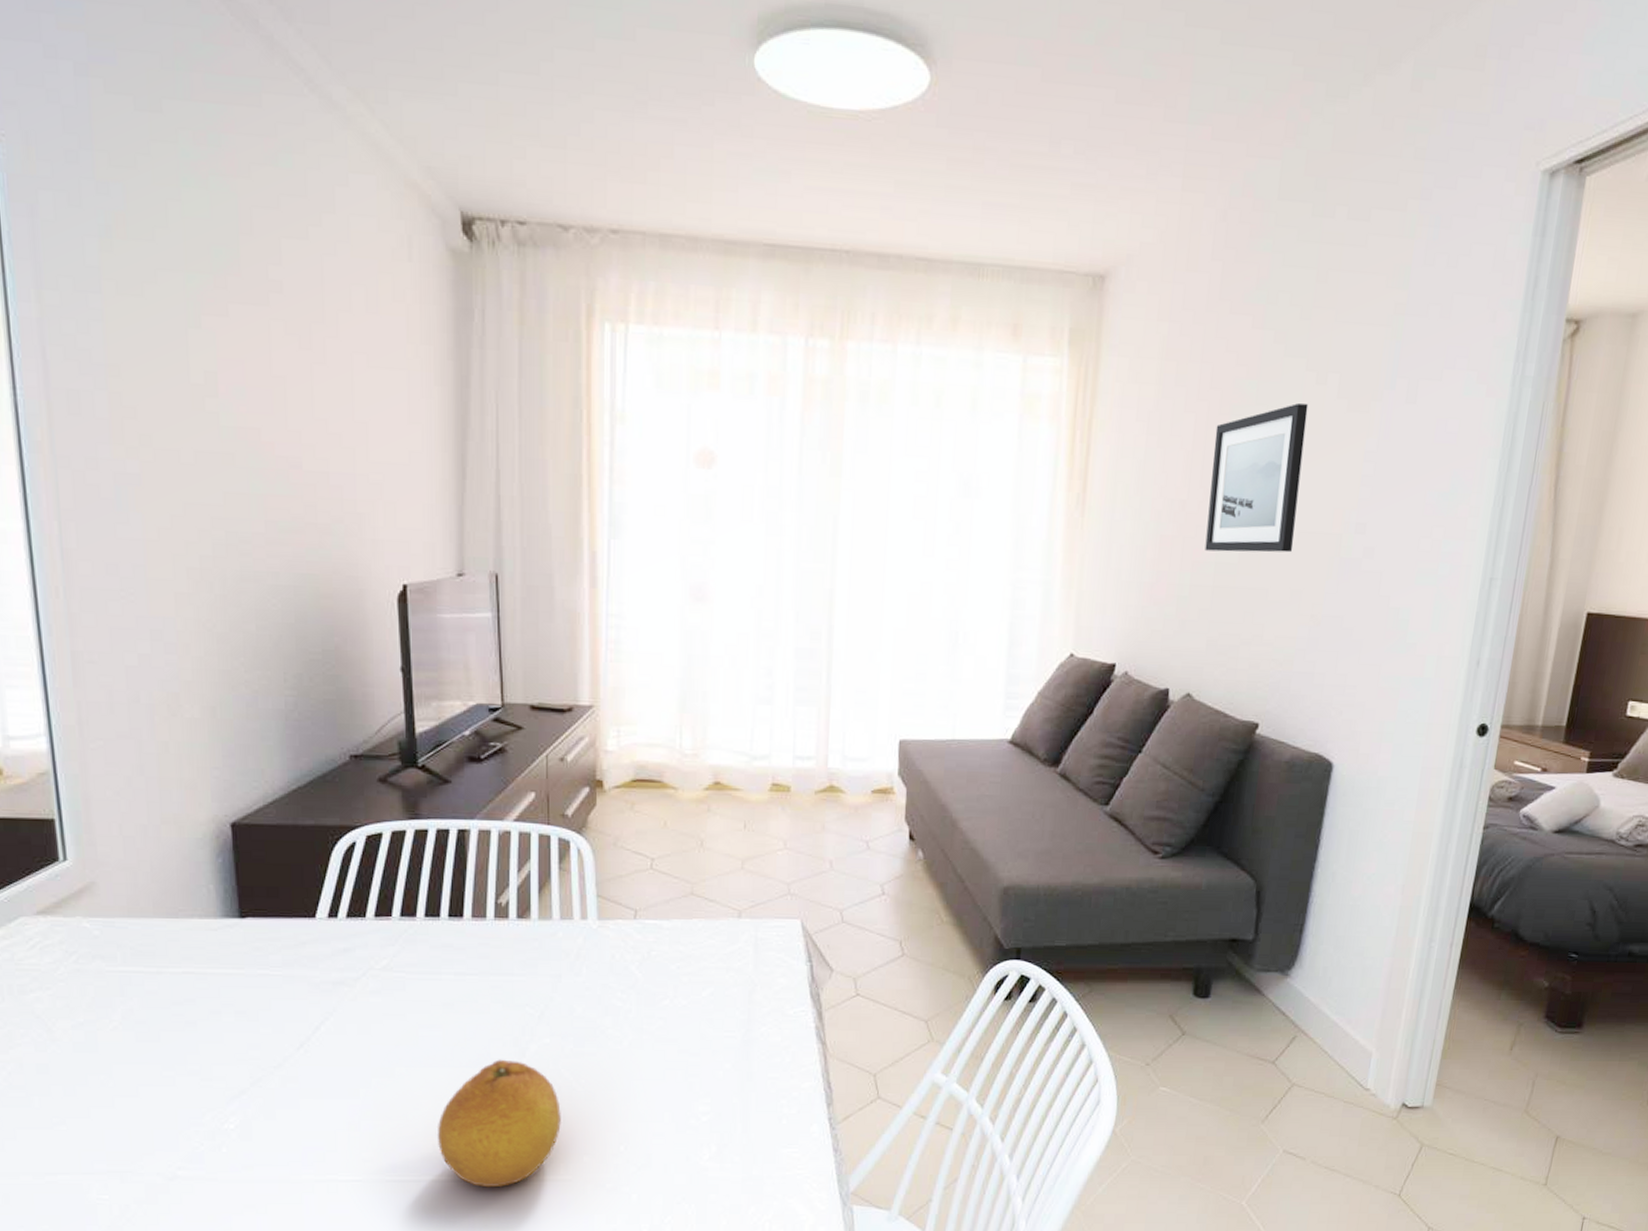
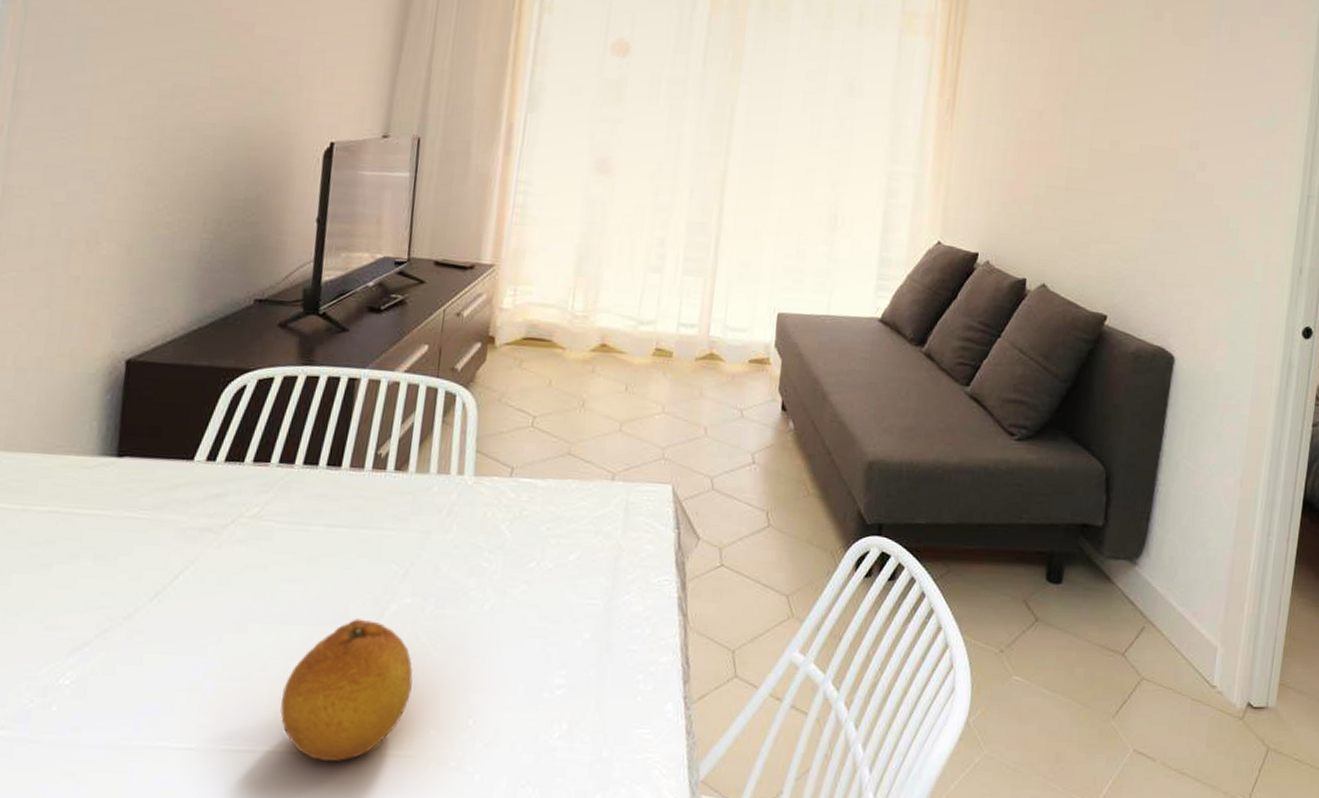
wall art: present [1205,403,1309,553] -> none [1059,35,1148,163]

